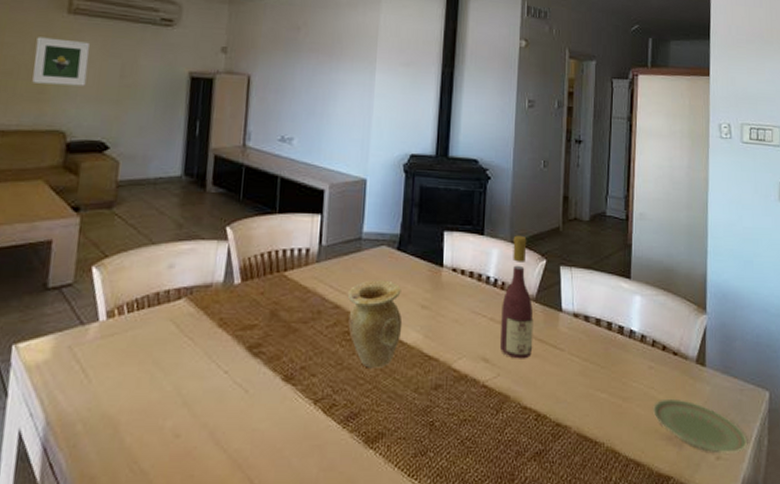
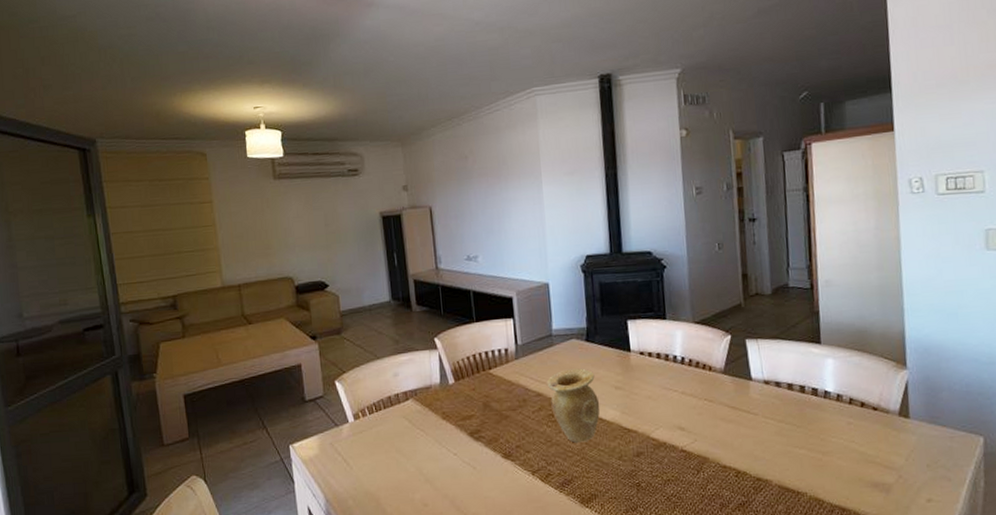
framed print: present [32,37,90,86] -> none [255,201,300,242]
wine bottle: present [501,235,534,359] -> none [691,315,727,426]
plate: present [653,398,748,454] -> none [855,449,962,497]

